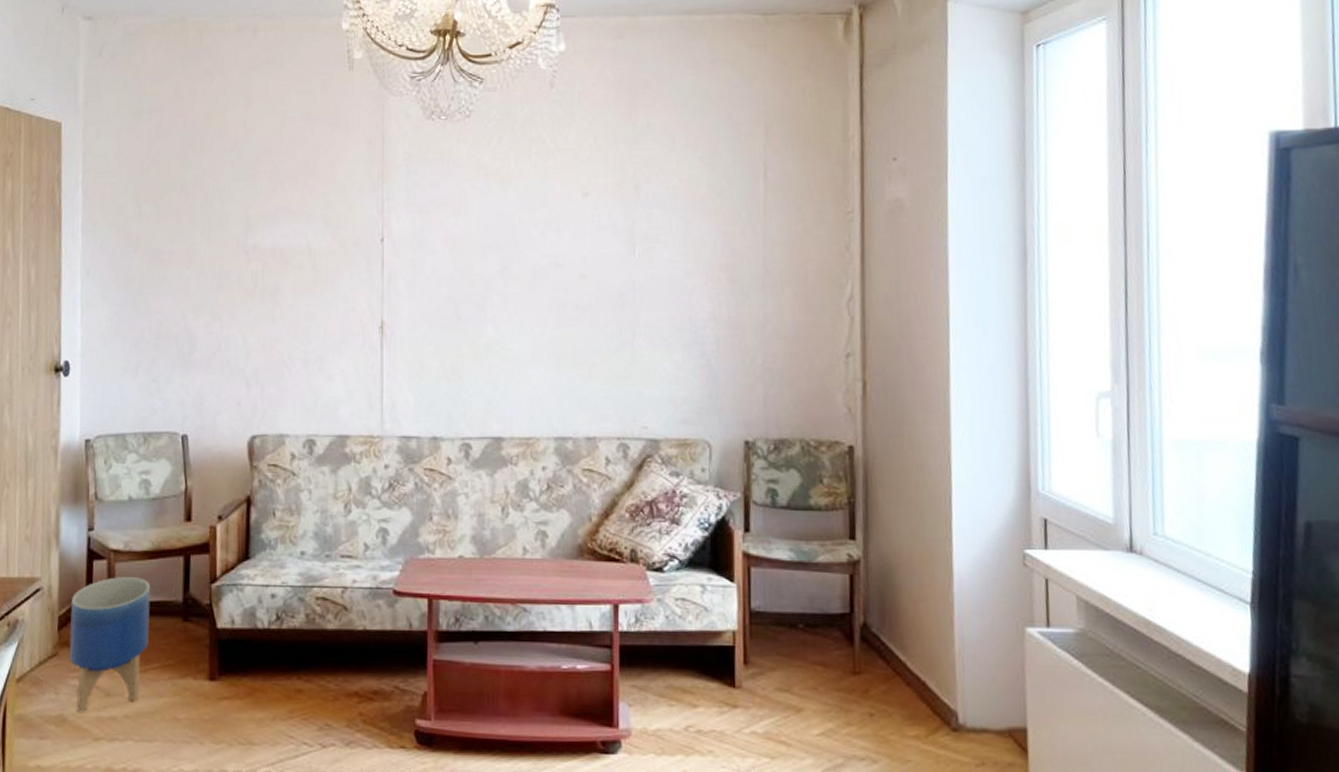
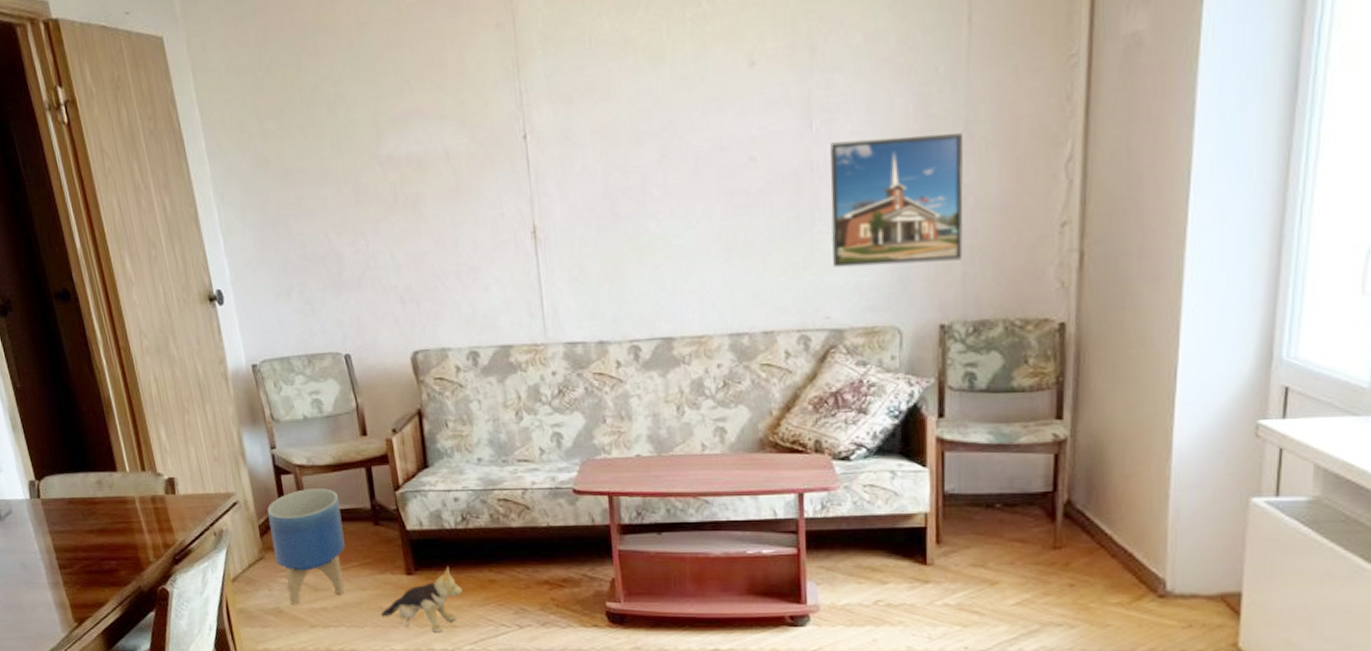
plush toy: none [174,672,266,752] -> present [381,566,463,634]
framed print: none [649,268,764,381] -> present [829,133,963,268]

